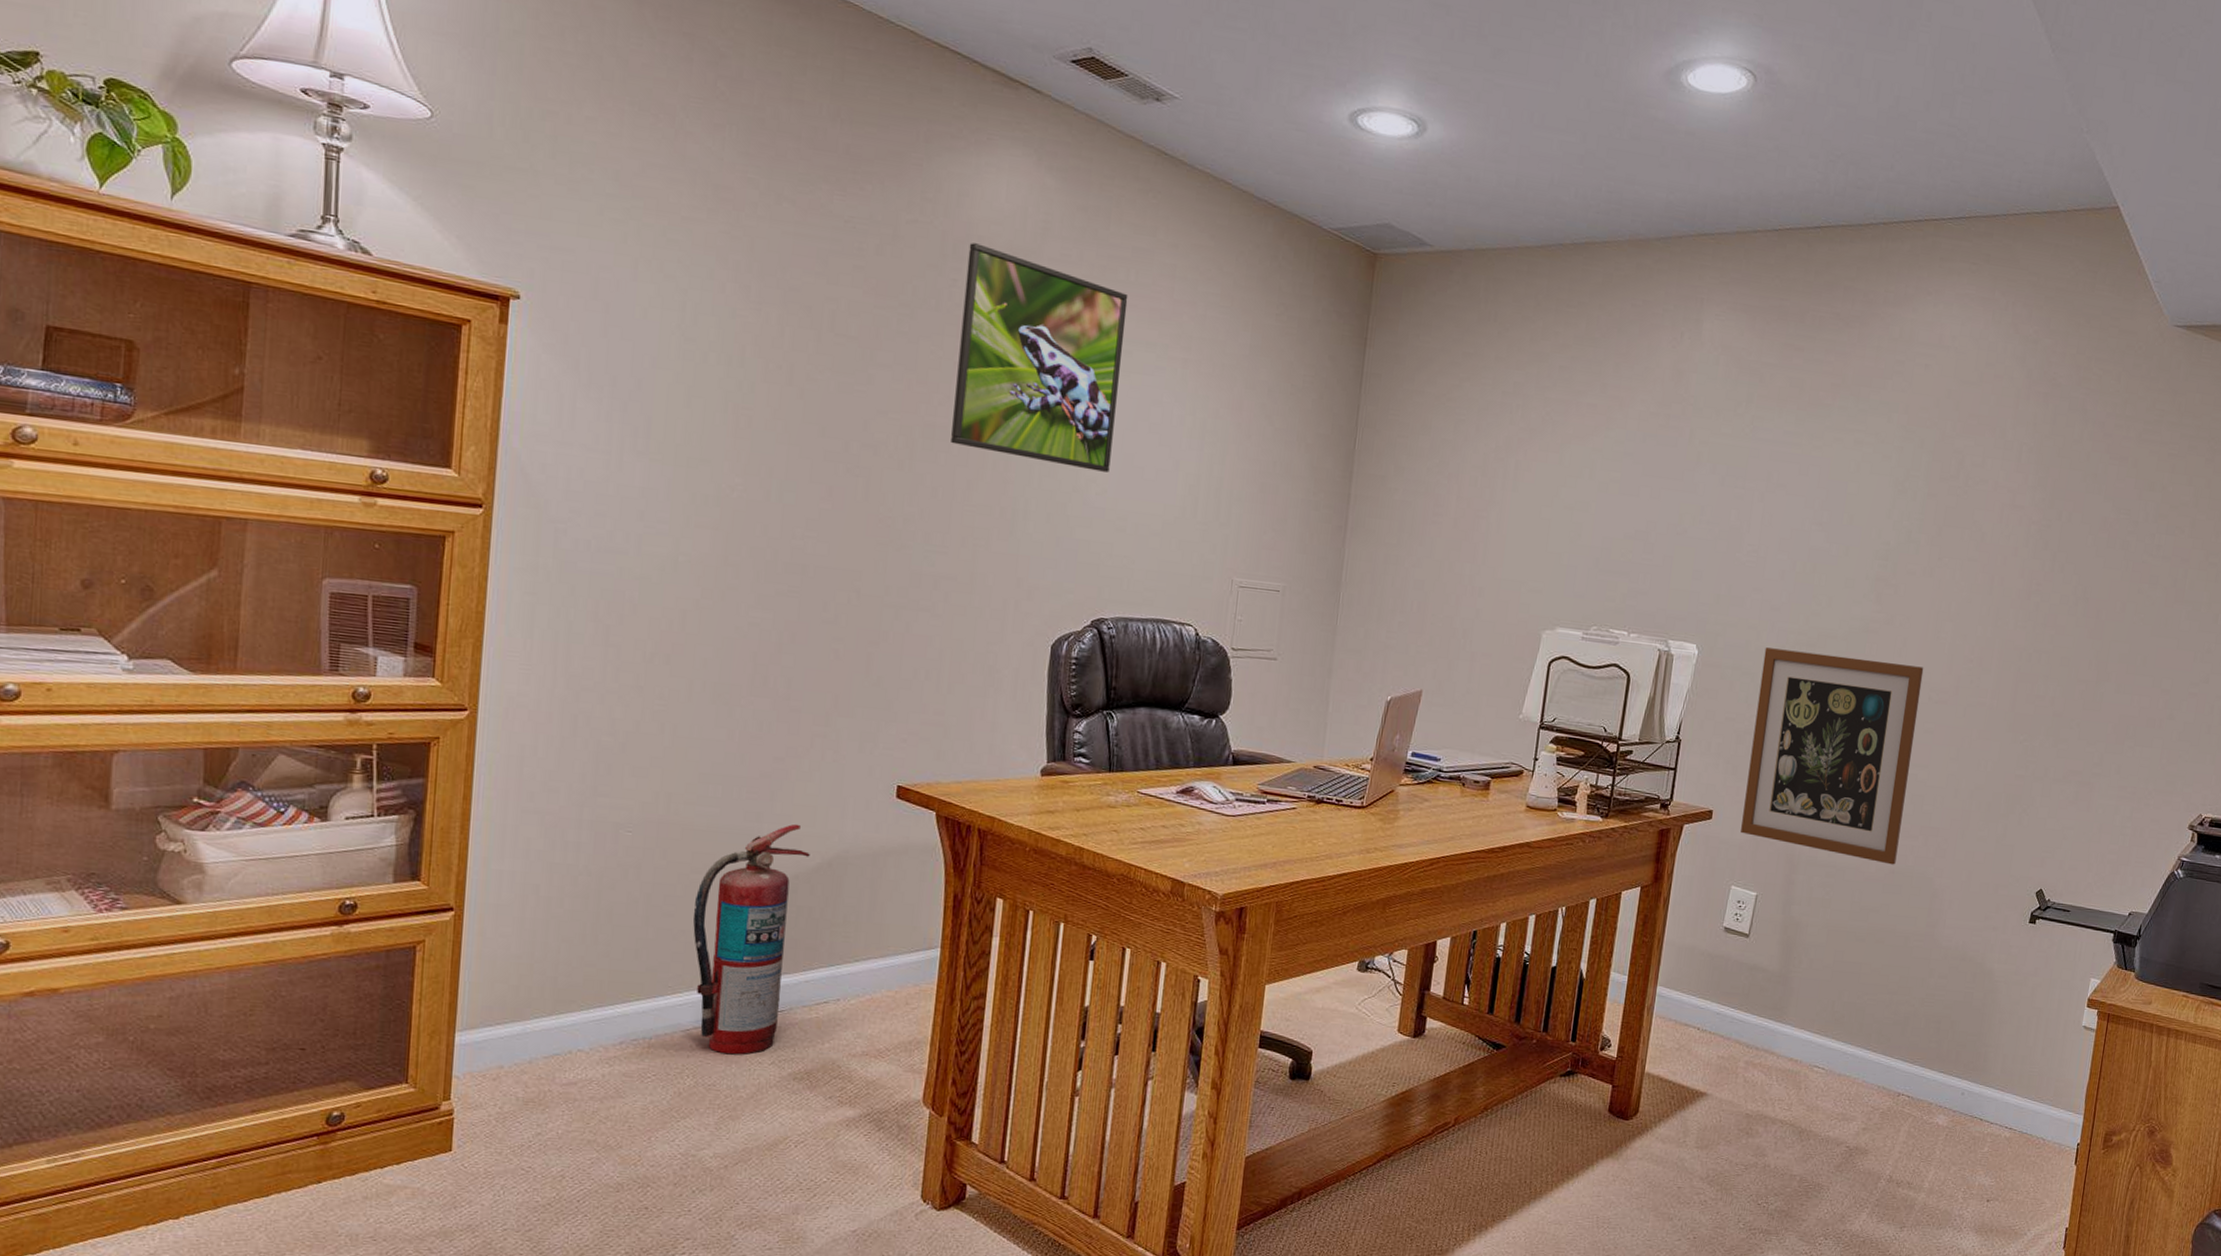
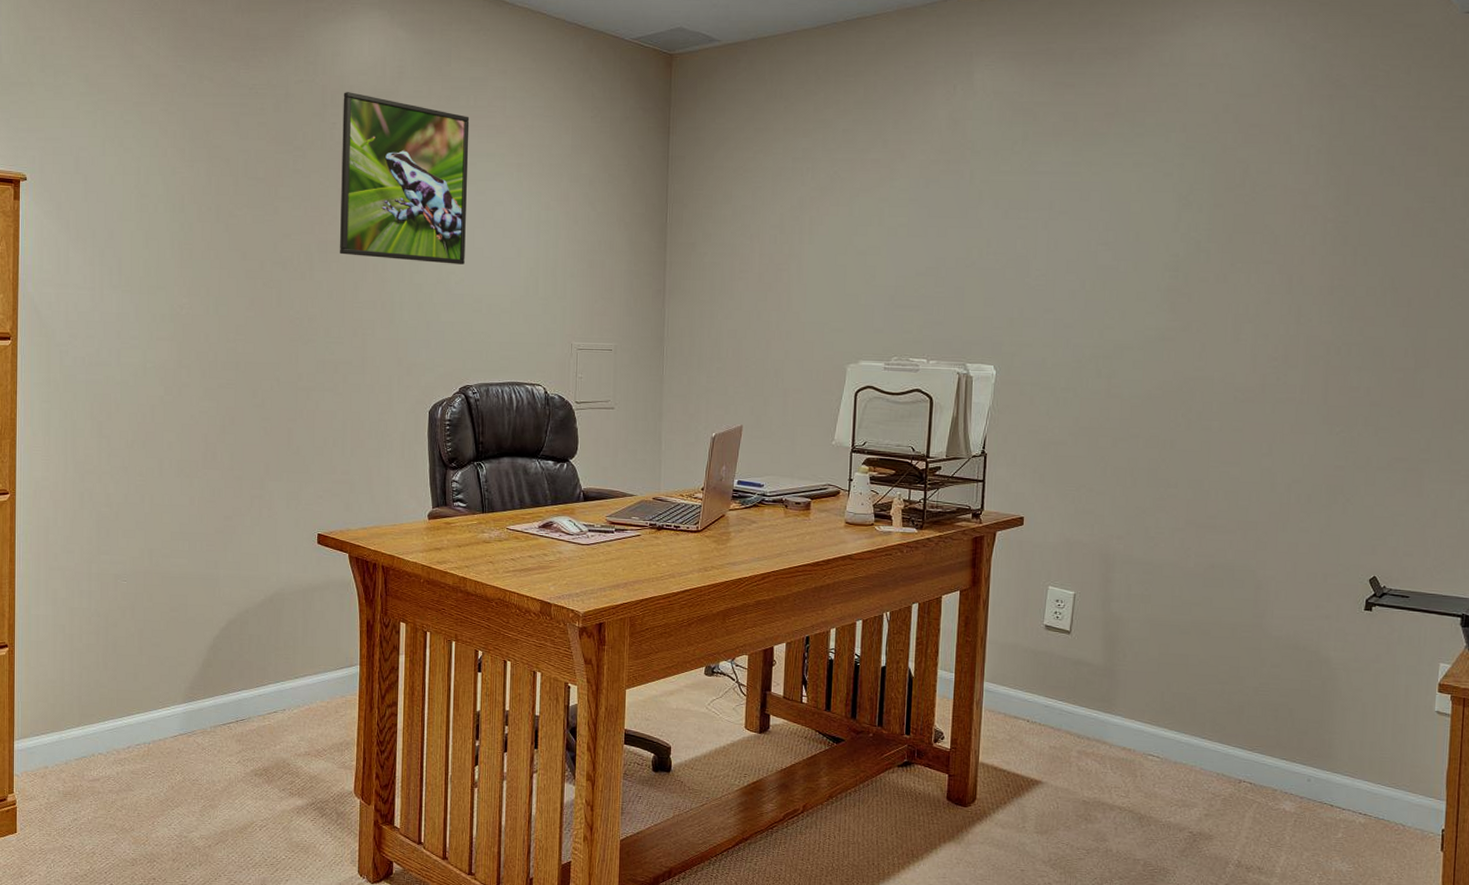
fire extinguisher: present [692,823,810,1055] -> none [173,568,256,756]
wall art: present [1740,647,1924,865] -> none [1053,363,1226,560]

